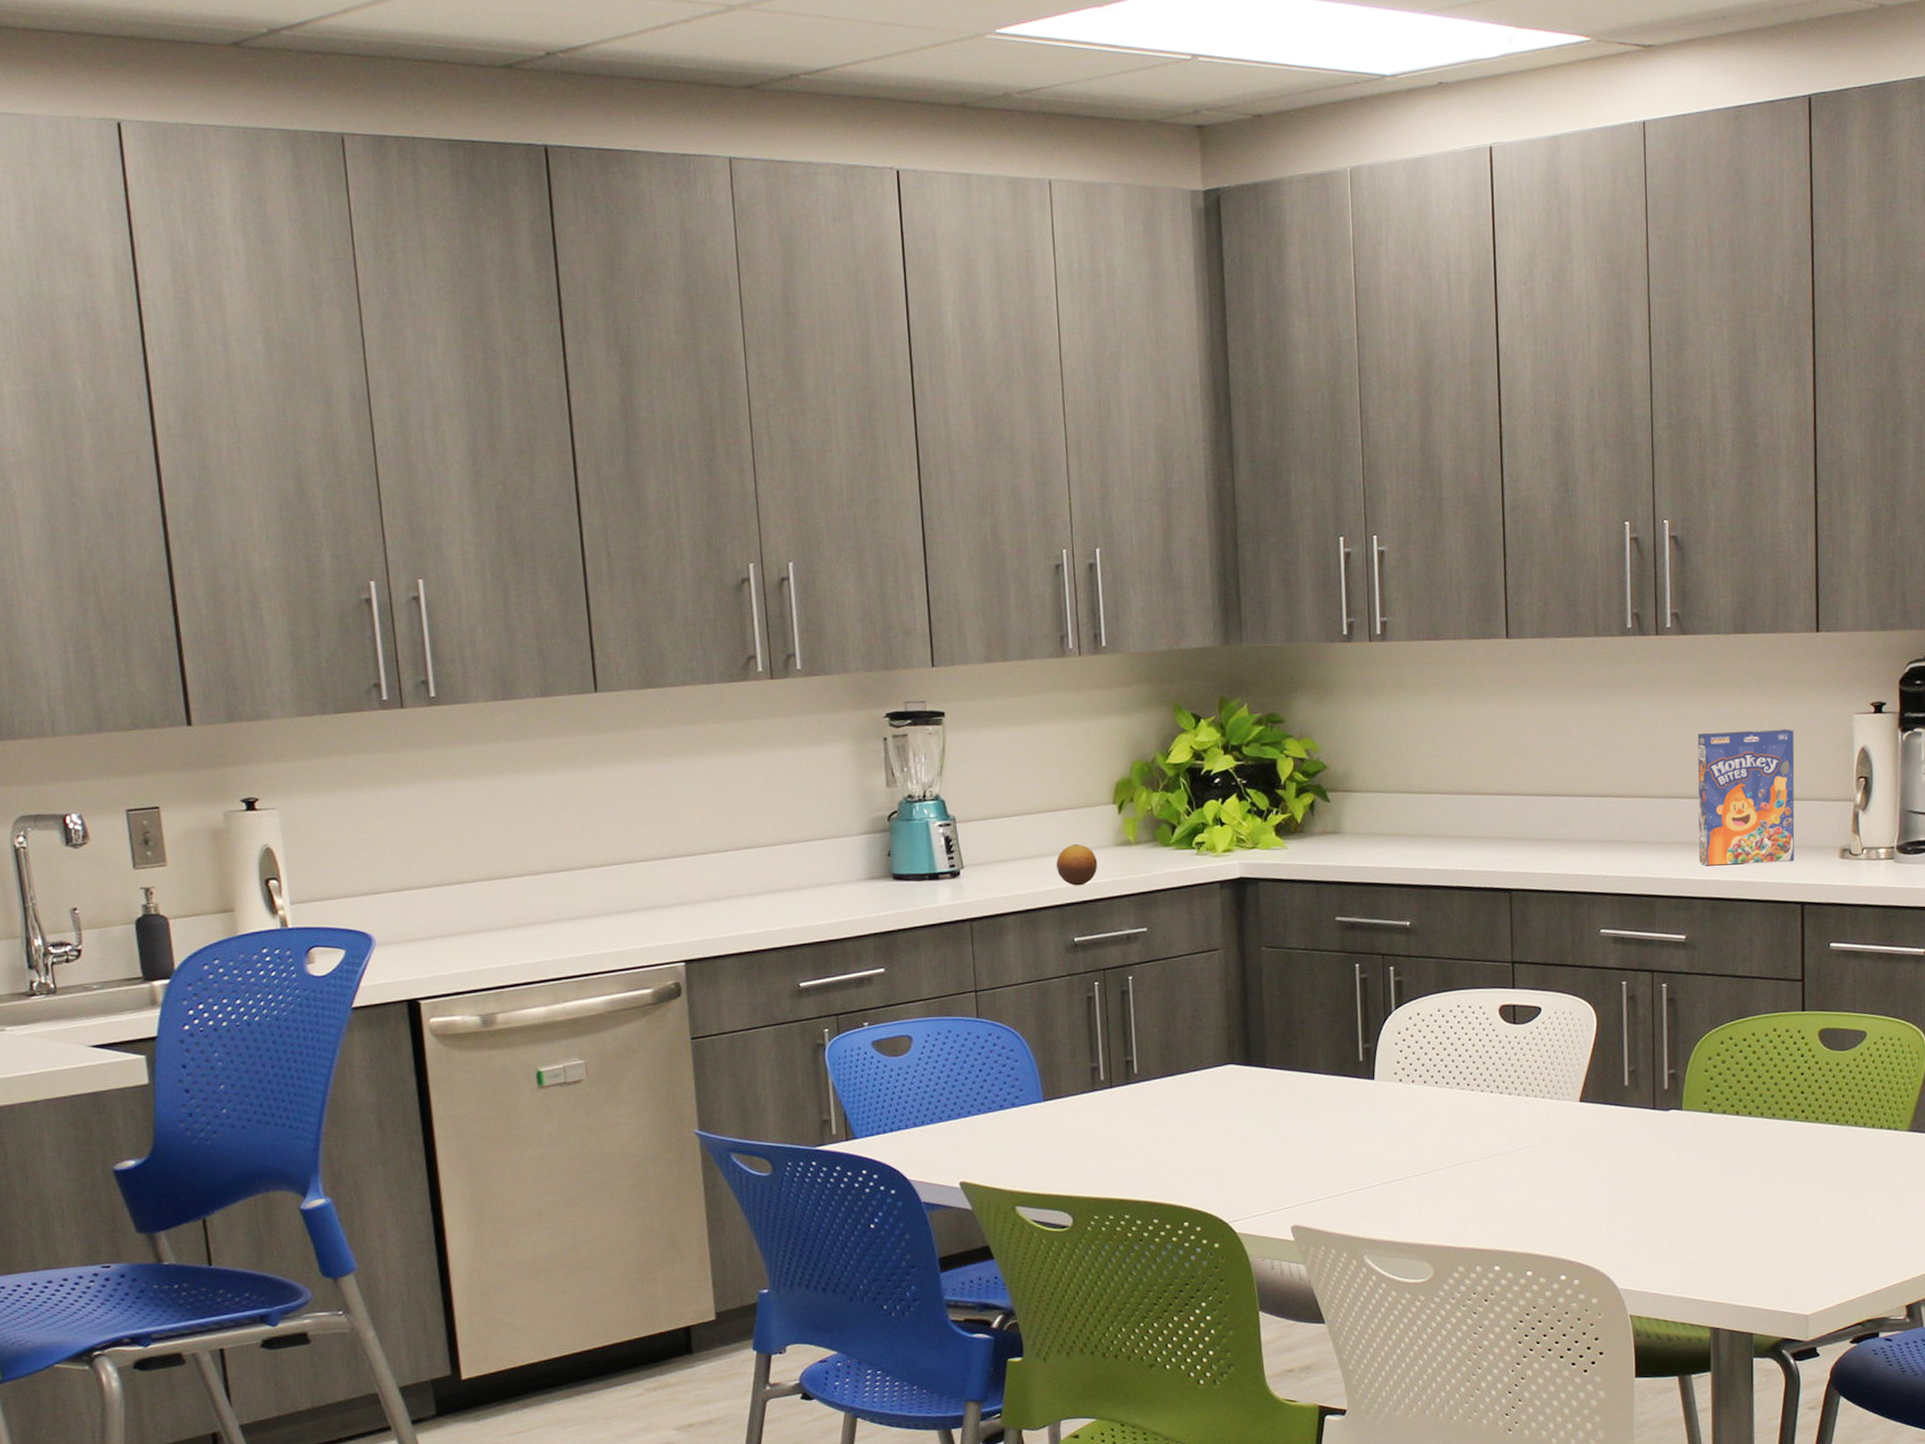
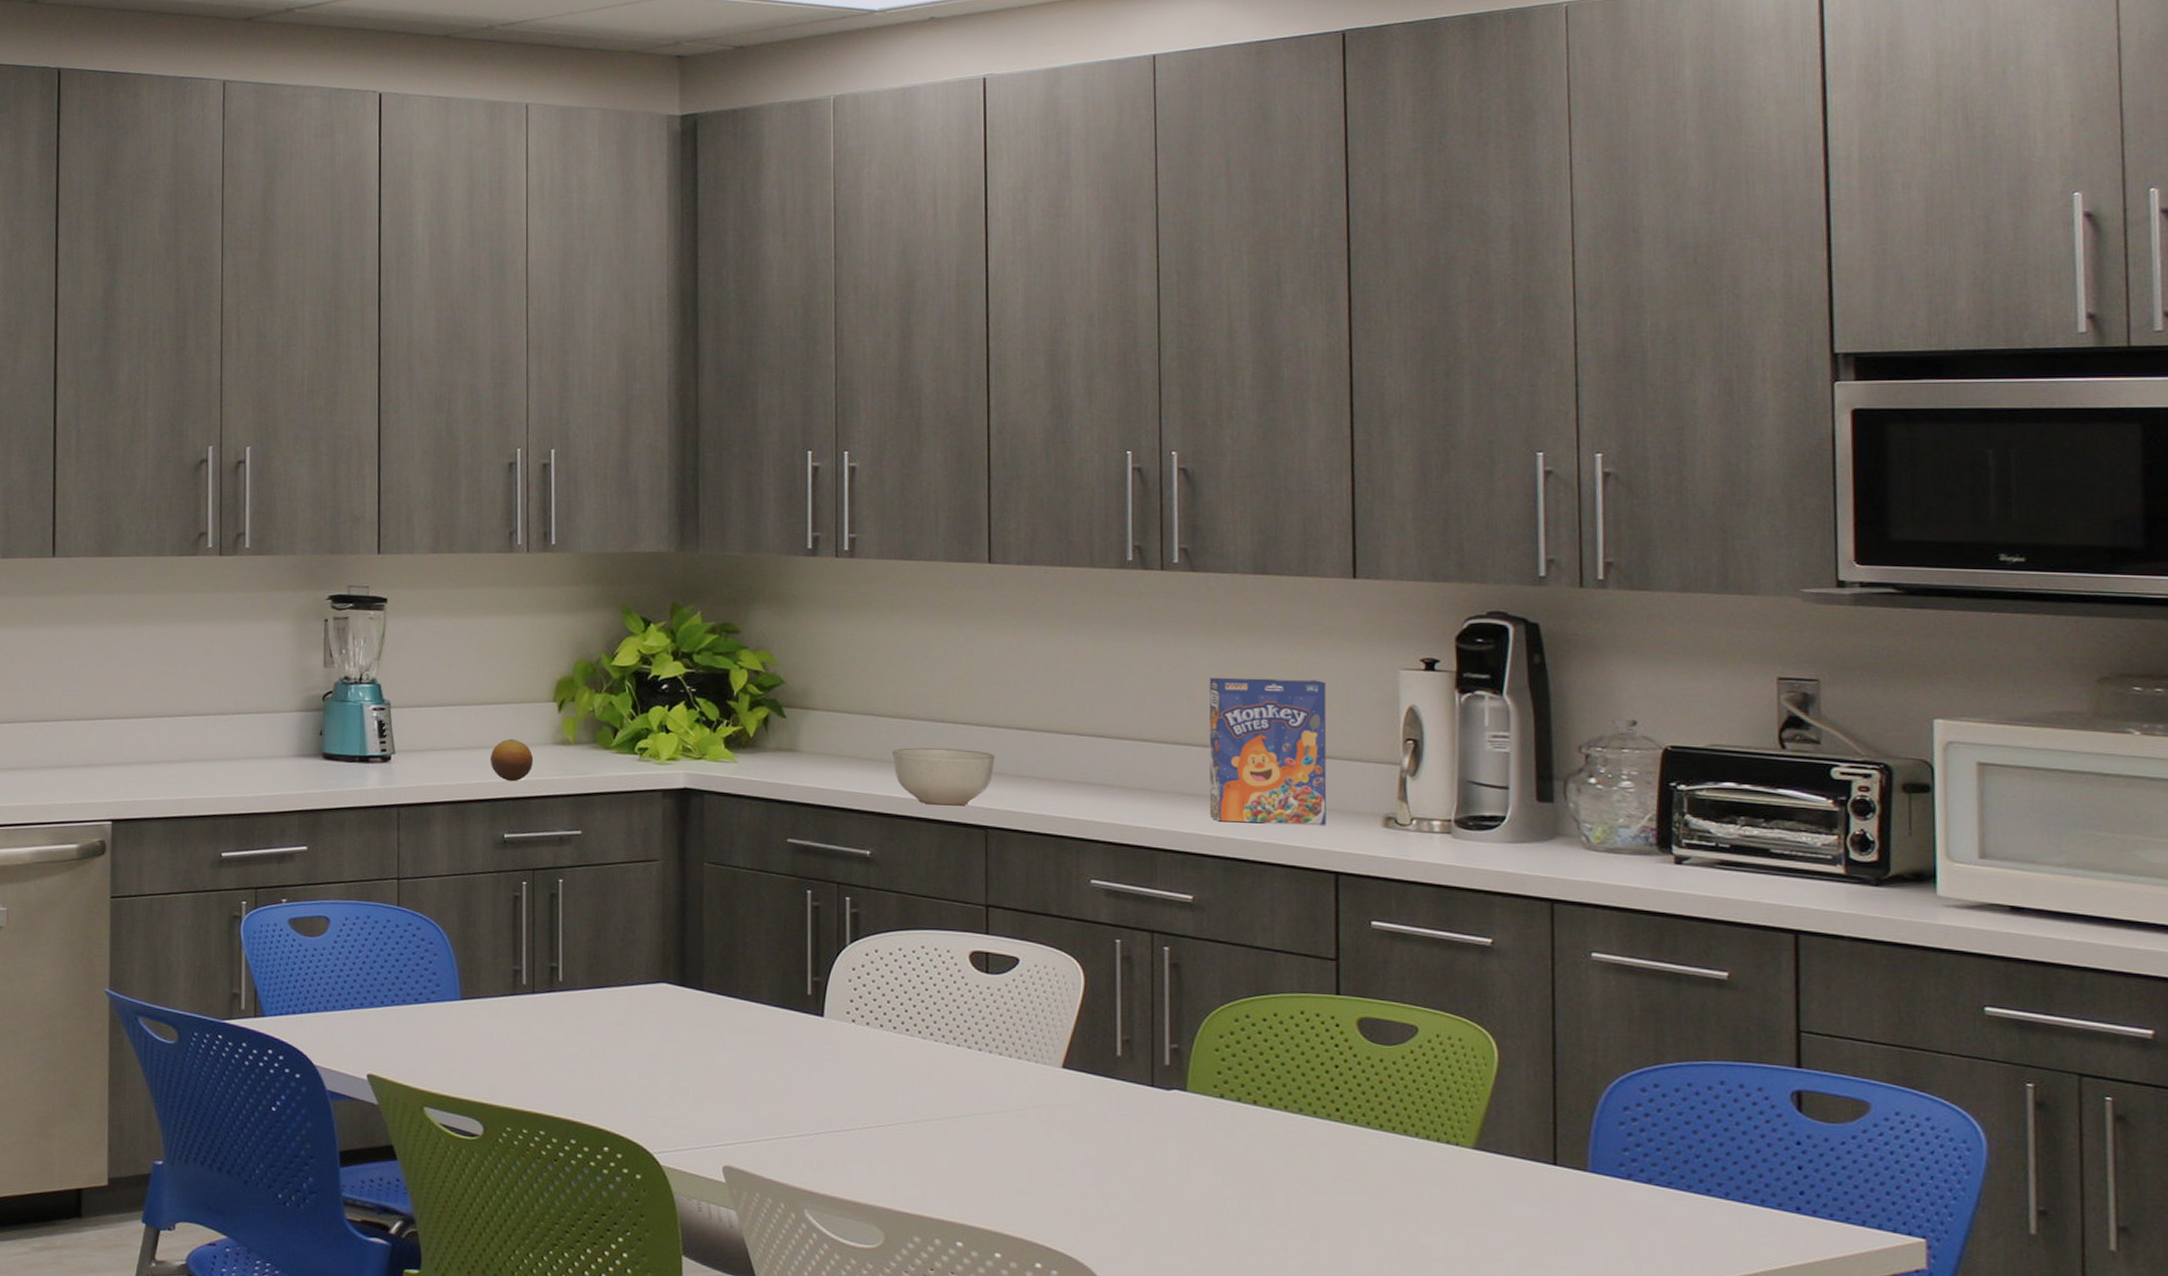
bowl: none [1427,818,1517,873] -> present [893,747,996,806]

